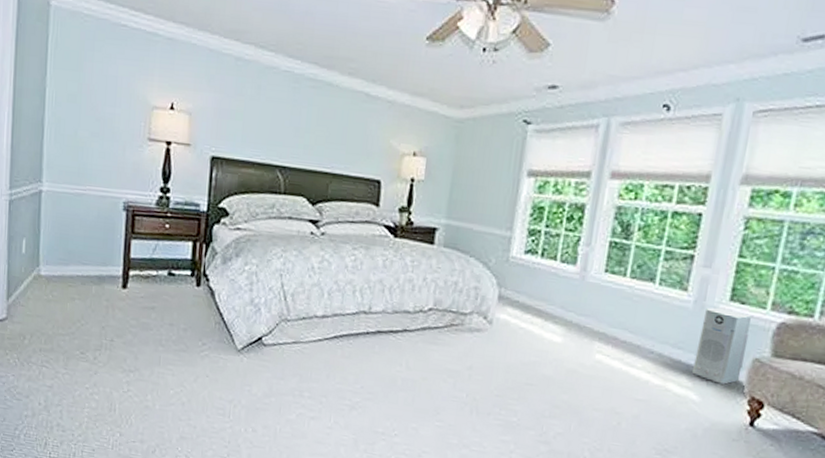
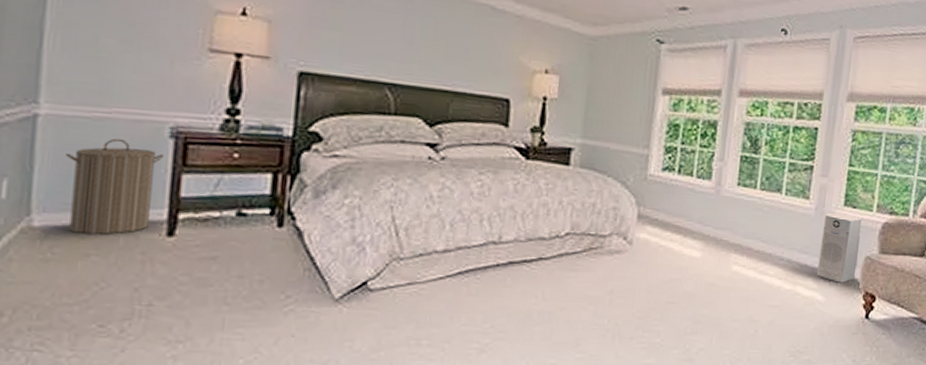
laundry hamper: none [59,210,120,284] -> present [66,138,165,235]

